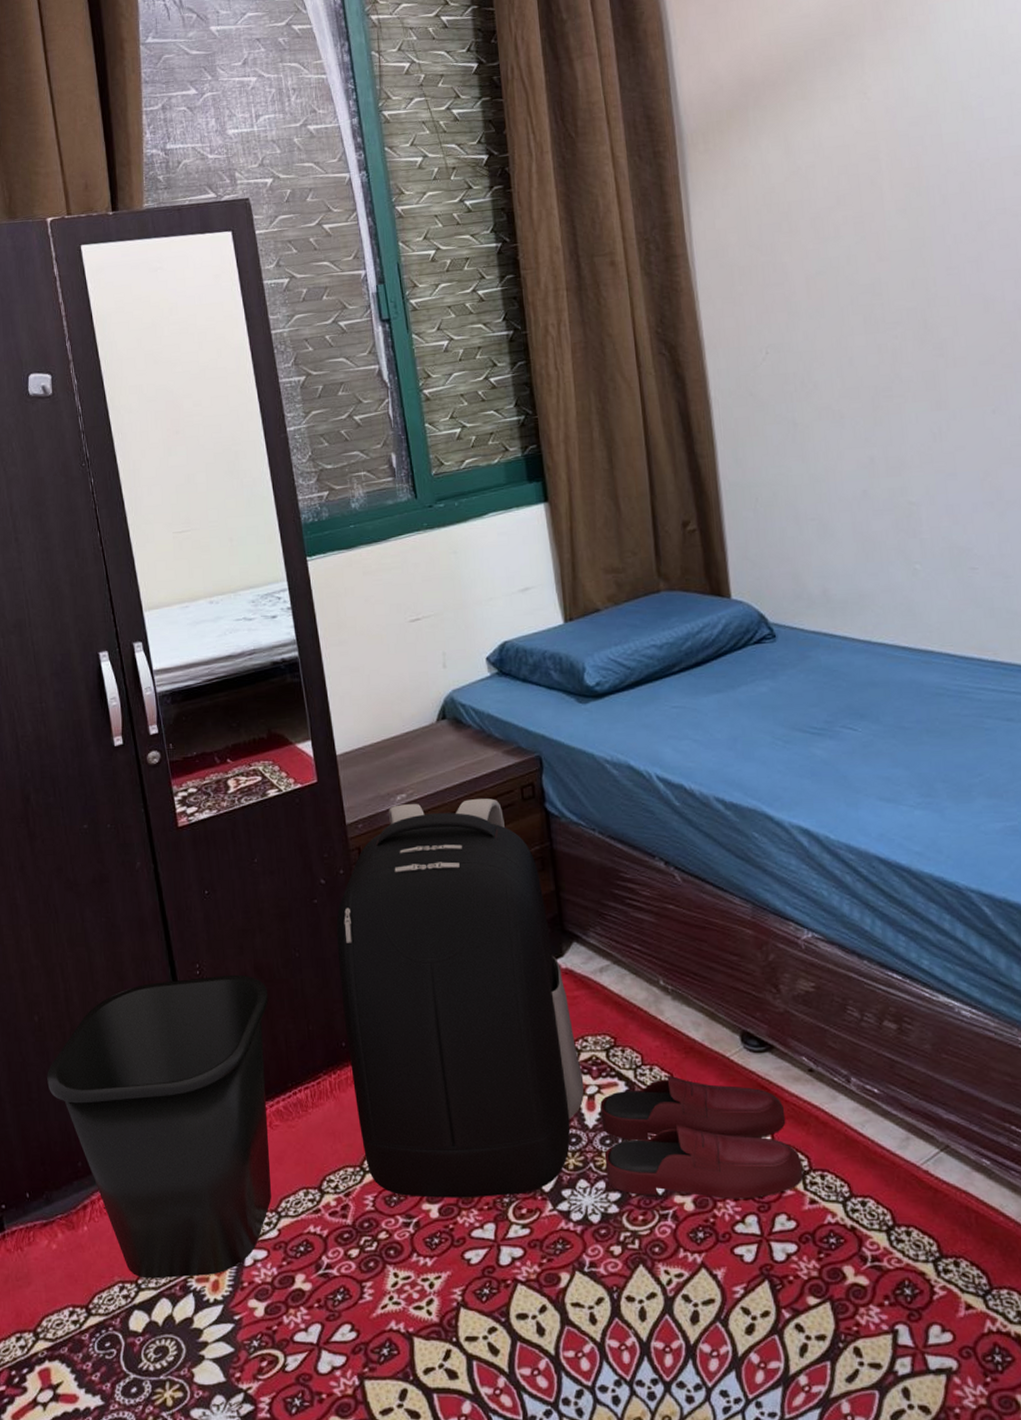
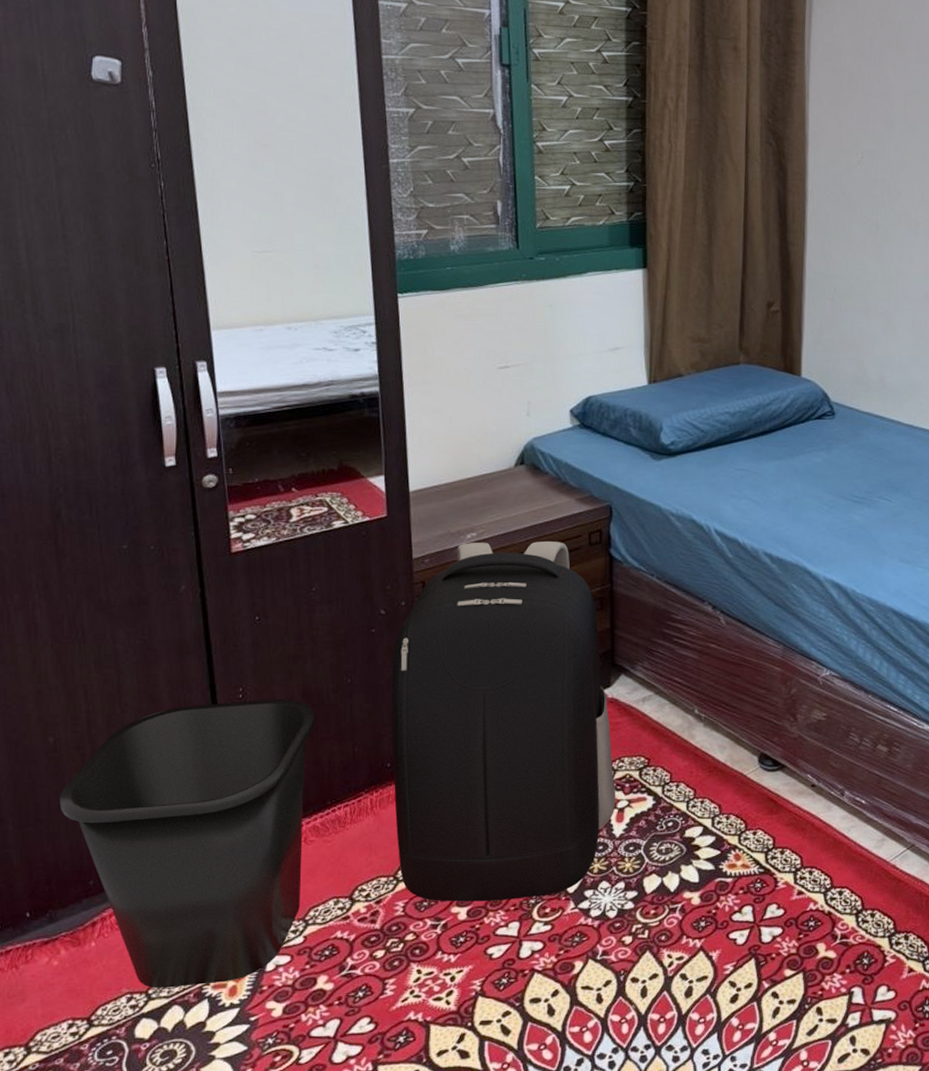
slippers: present [600,1075,804,1199] -> none [626,790,796,893]

